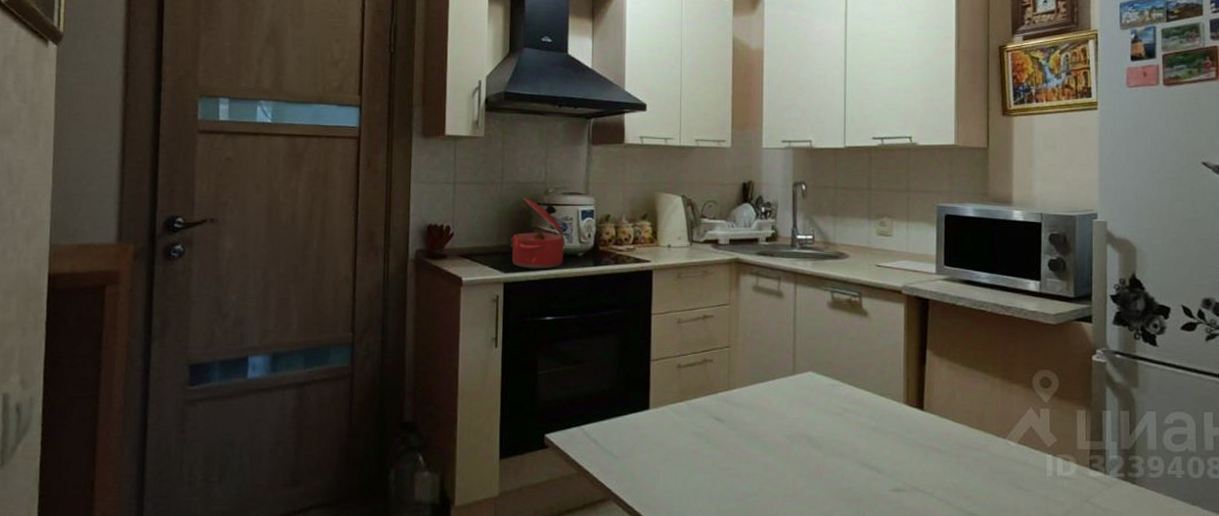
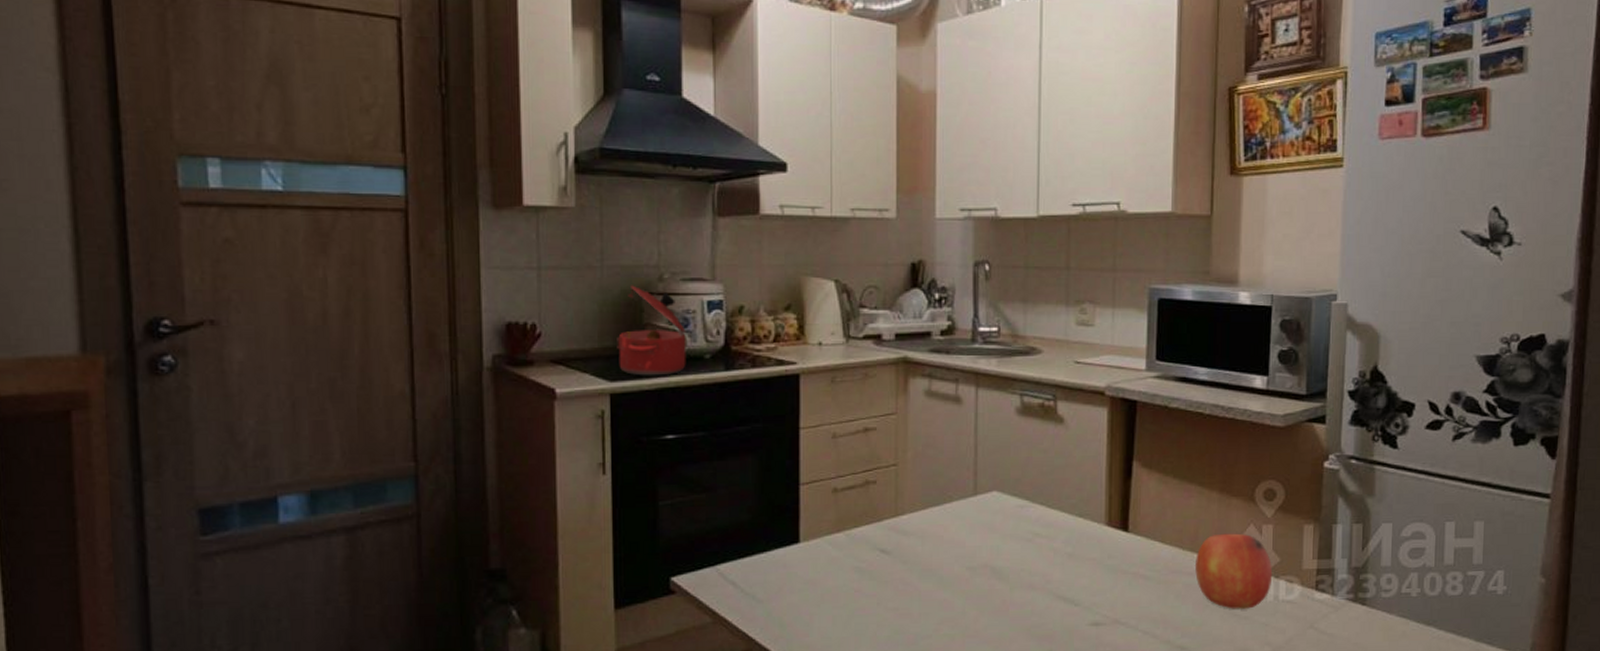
fruit: none [981,415,1051,483] -> present [1194,533,1273,609]

